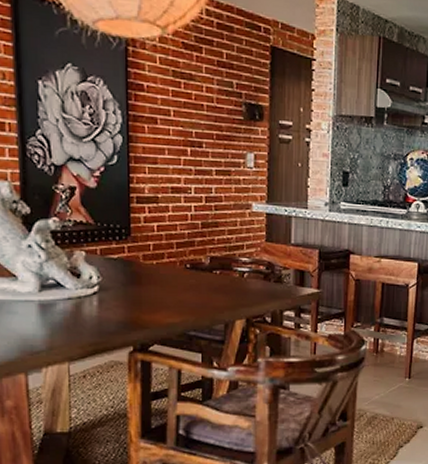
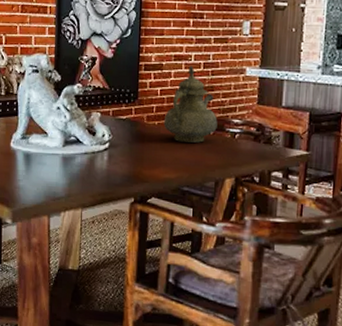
teapot: none [163,200,224,283] -> present [163,66,218,143]

